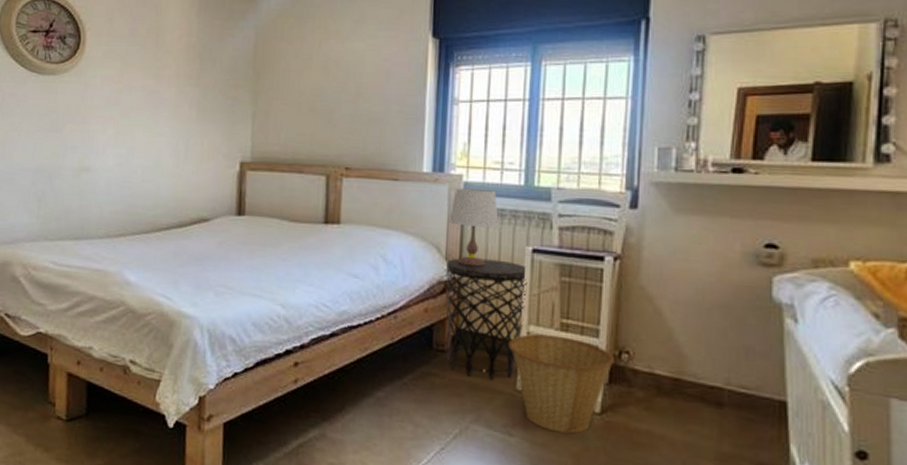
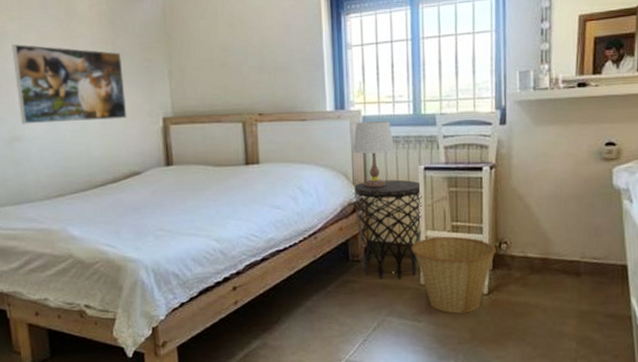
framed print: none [93,70,205,160] -> present [12,44,127,124]

